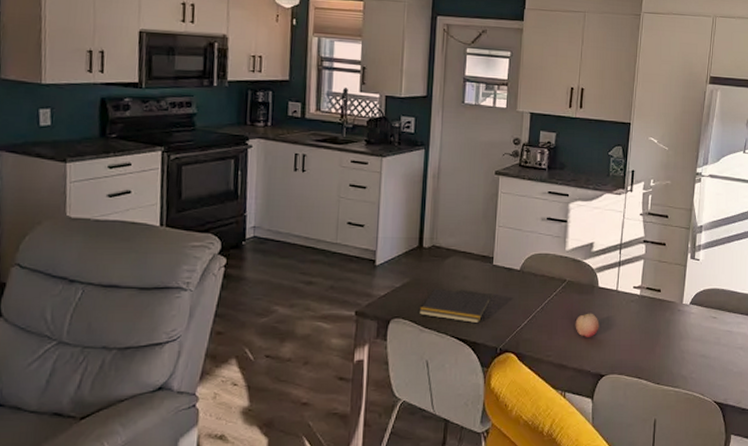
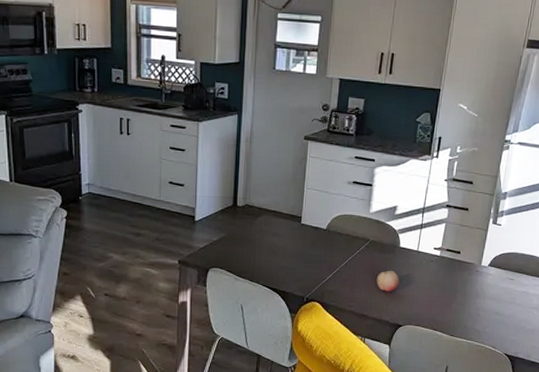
notepad: present [419,288,492,324] -> none [234,243,300,276]

